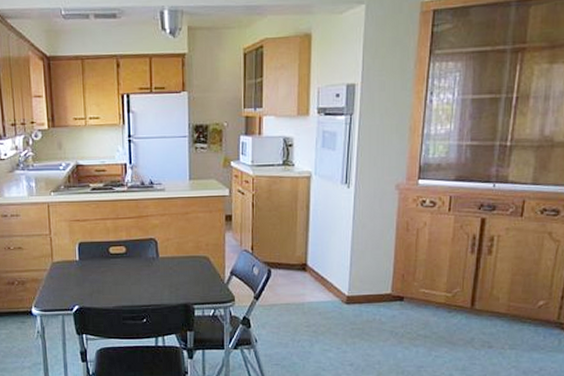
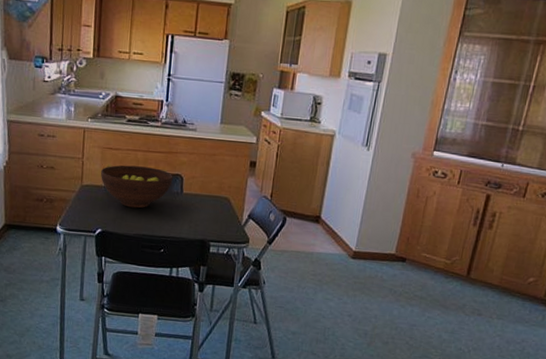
fruit bowl: none [70,235,147,280] -> present [100,165,173,209]

